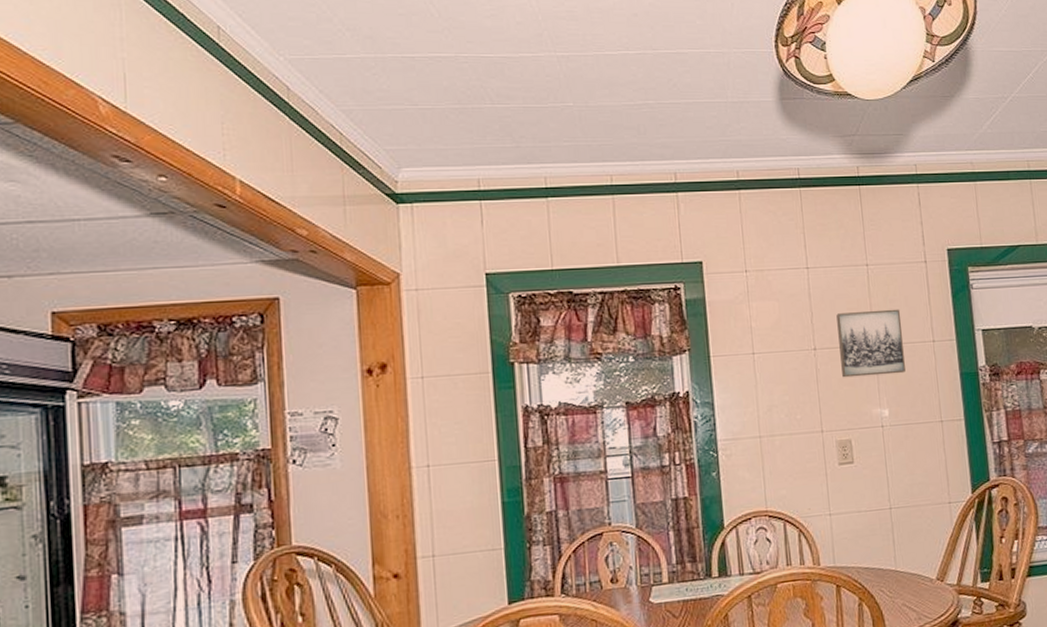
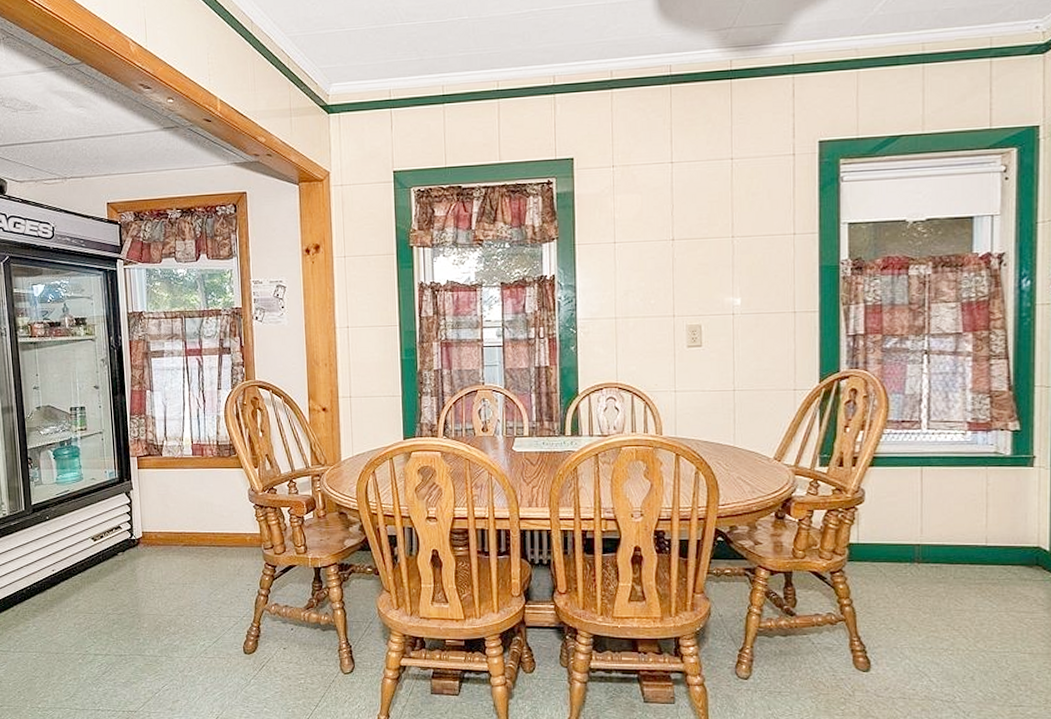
wall art: present [836,309,905,378] -> none [697,202,763,267]

